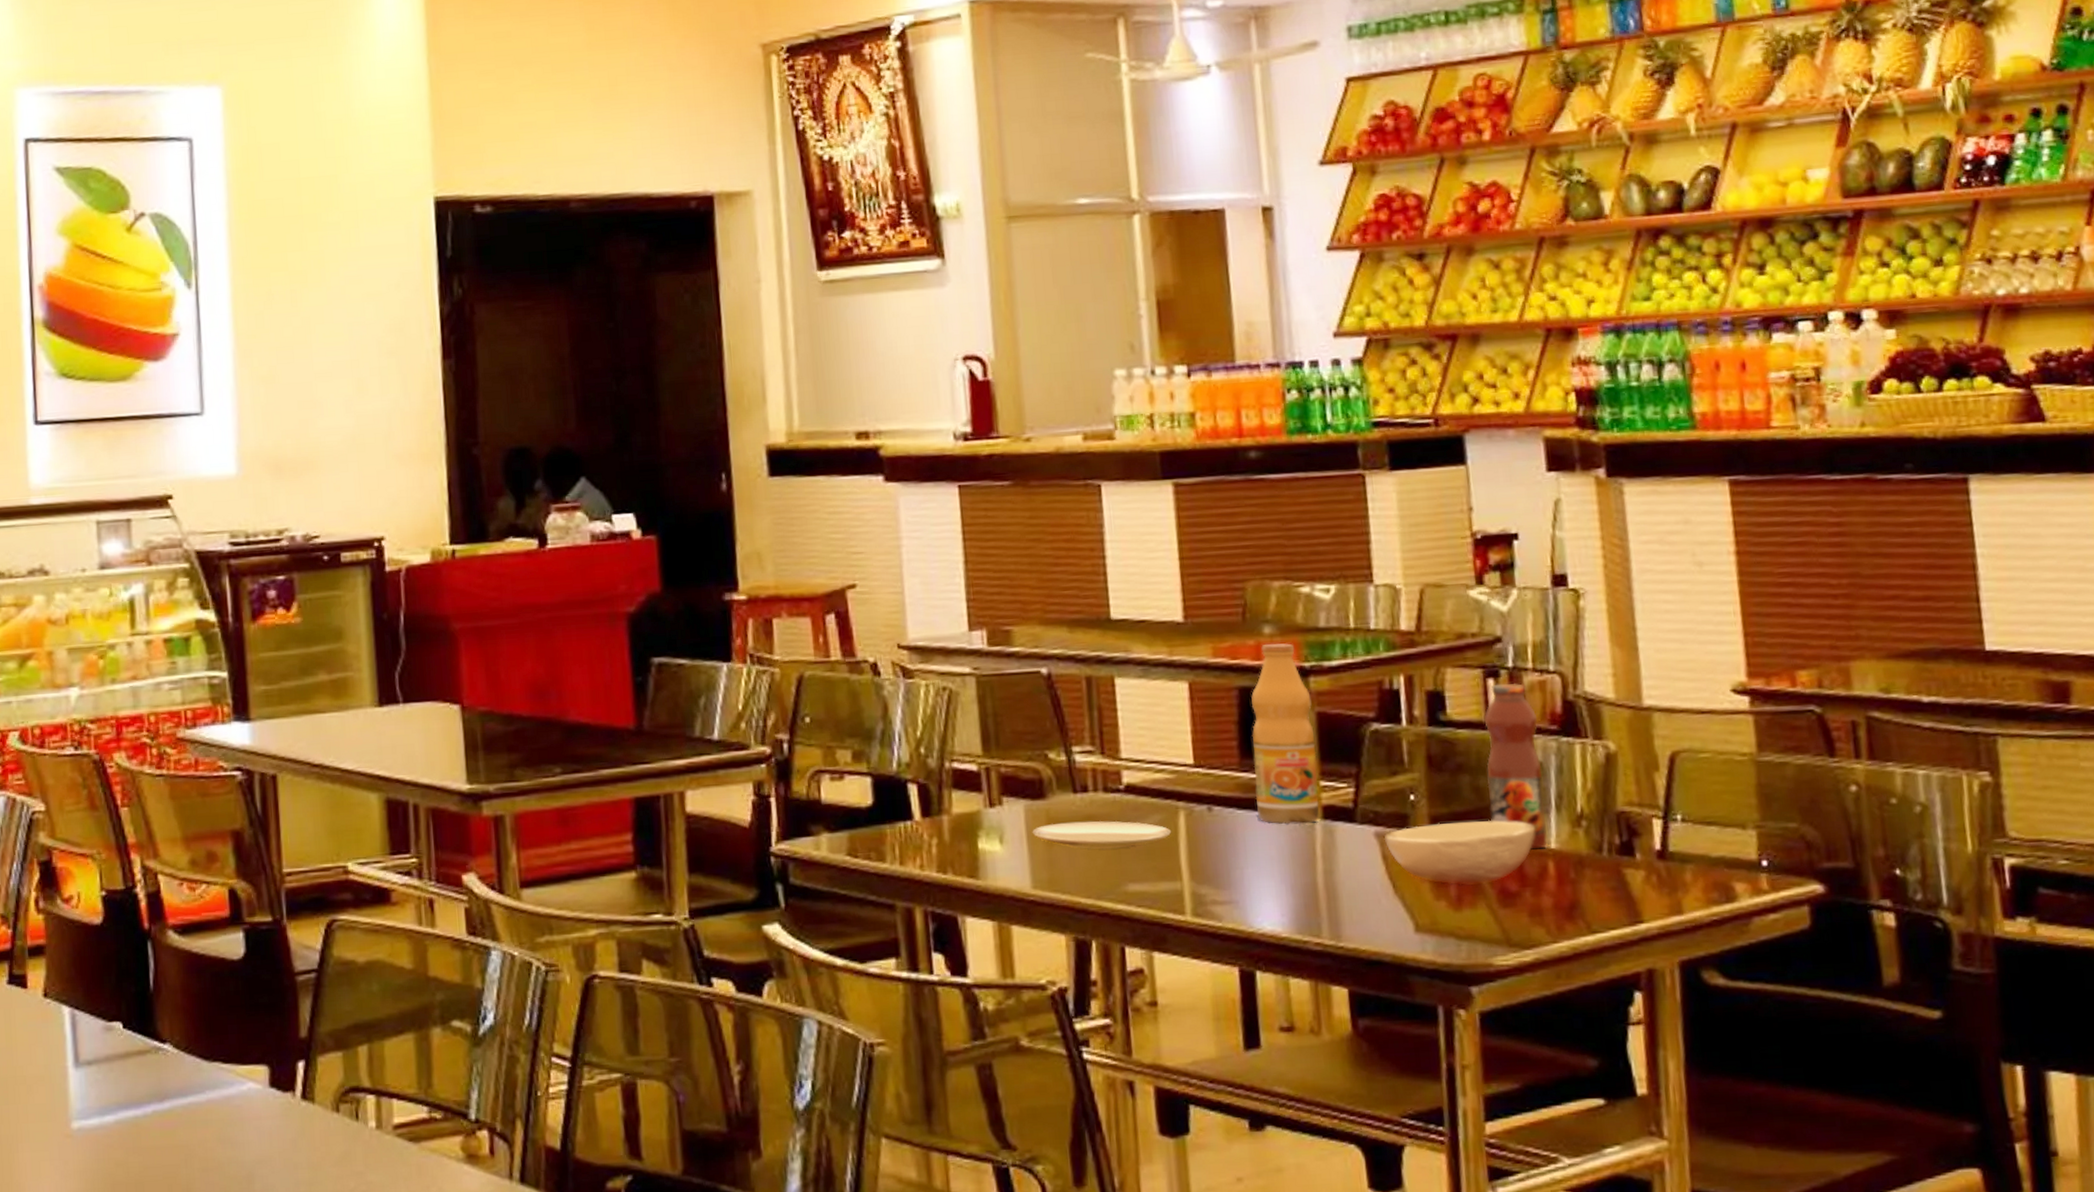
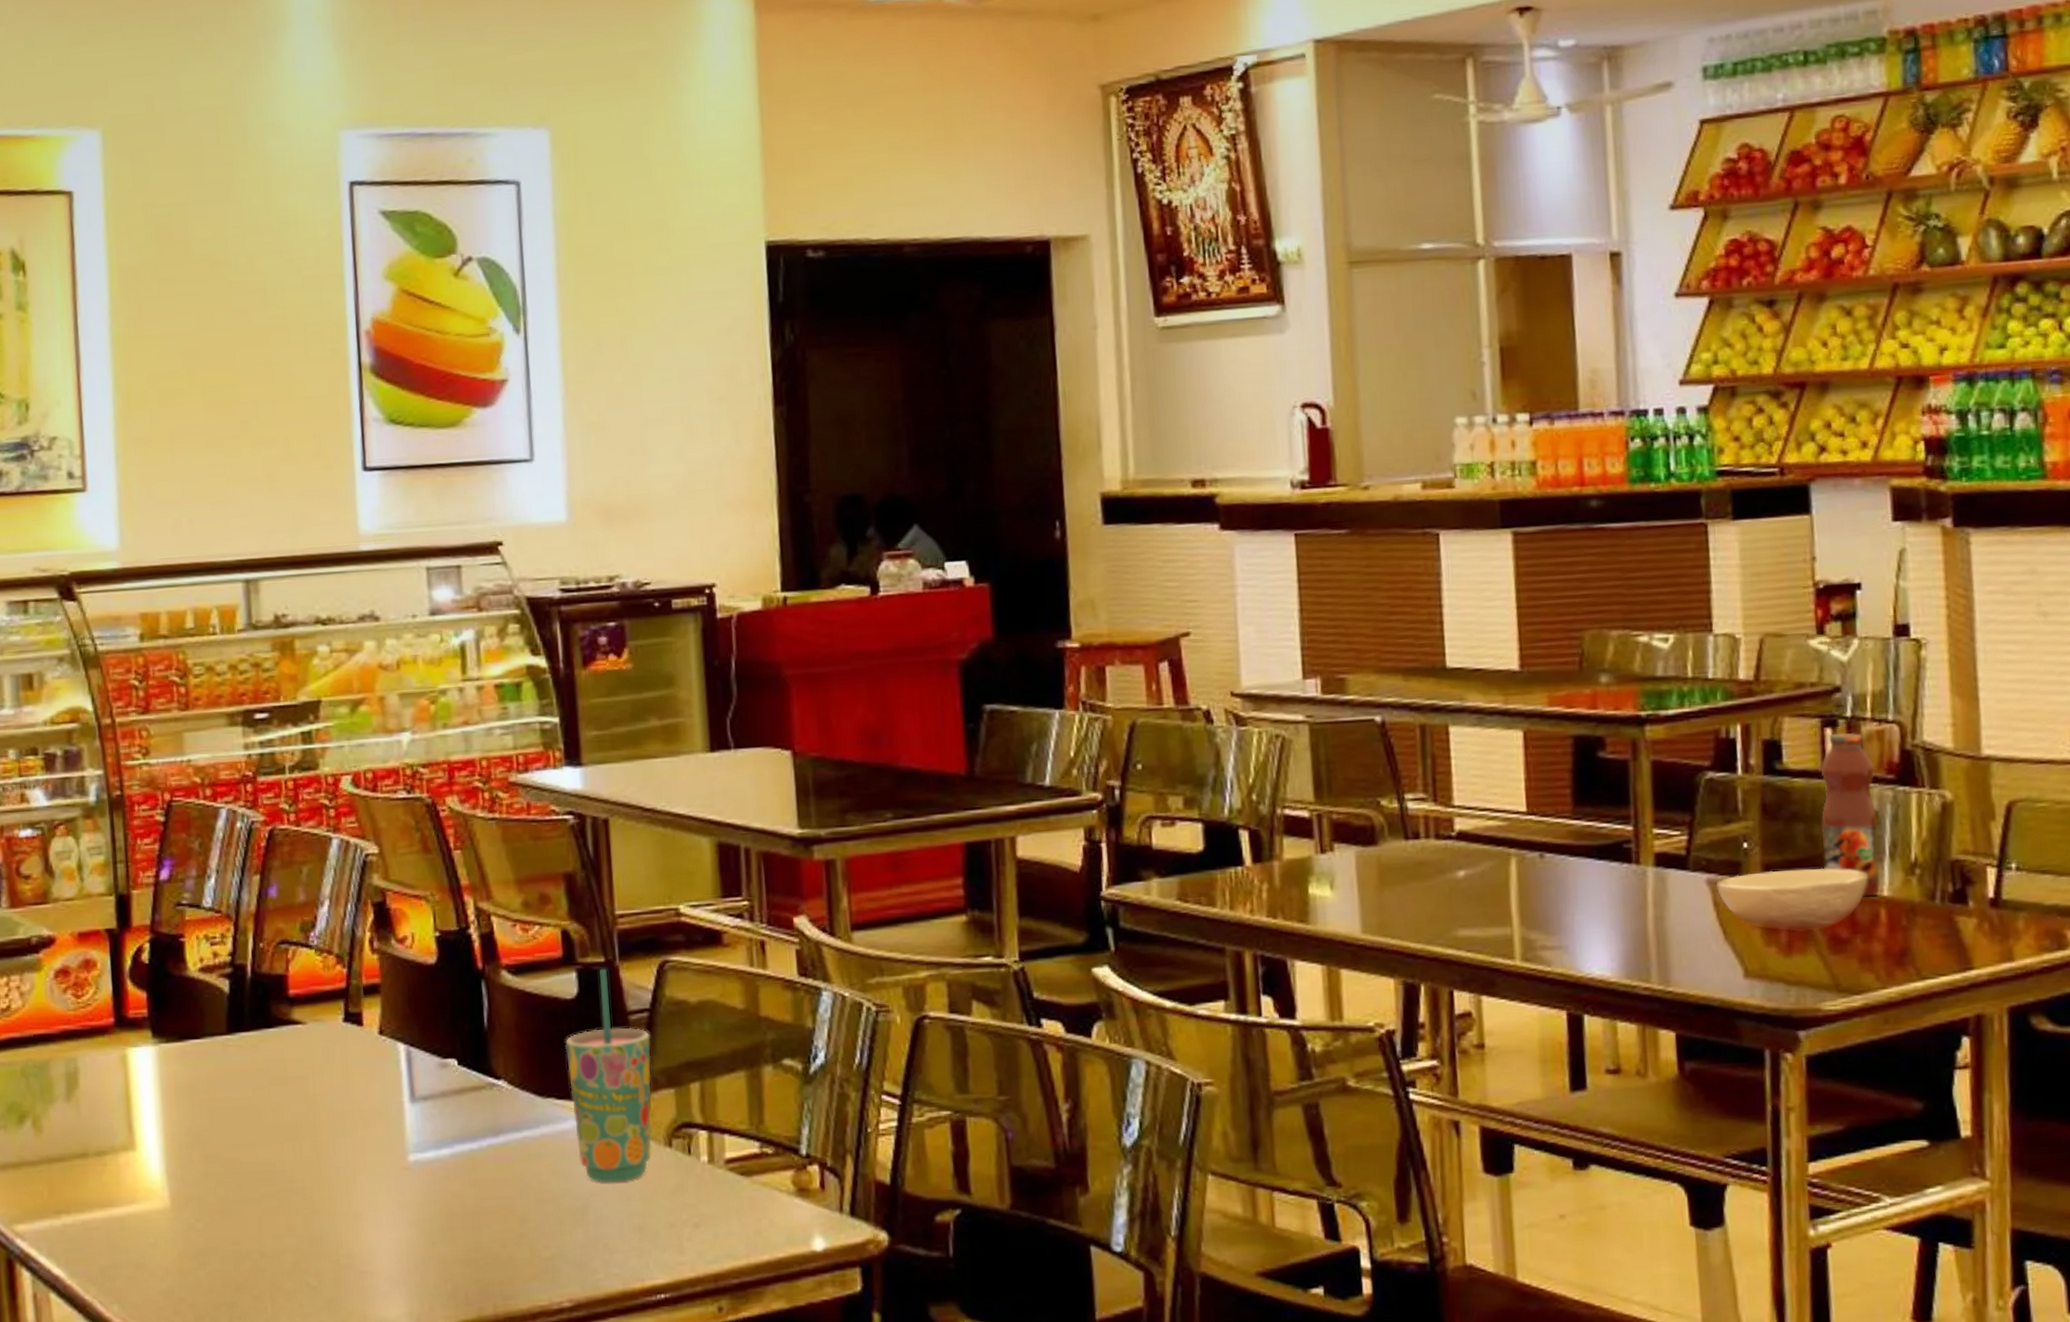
cup: none [232,928,319,1150] -> present [565,968,652,1182]
plate: present [1032,821,1172,849] -> none [1363,867,1503,895]
fruit juice: present [1251,643,1320,825] -> none [1585,692,1652,872]

